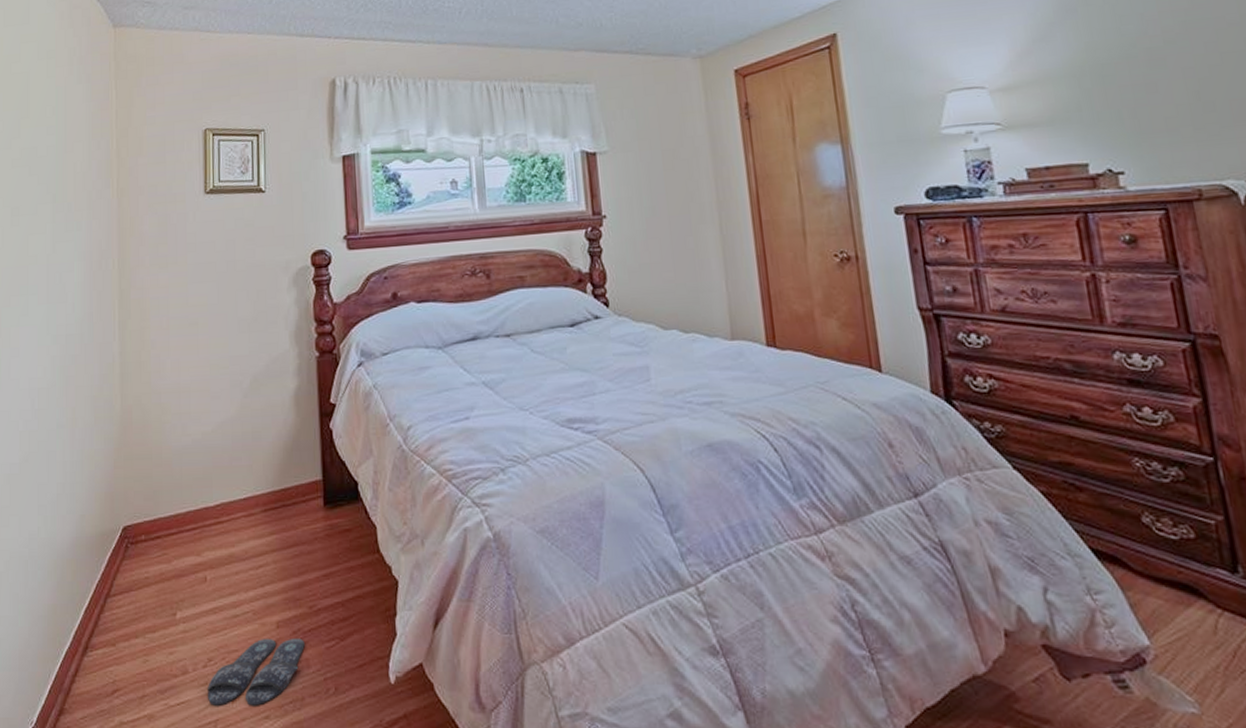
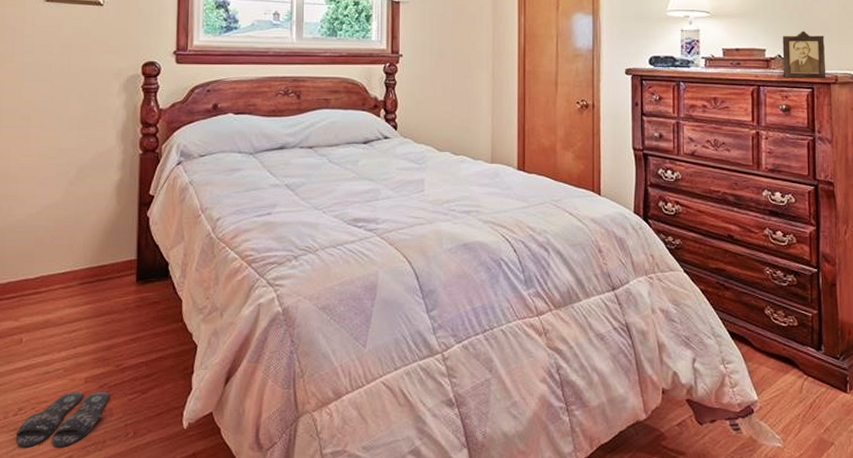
photo frame: none [1110,134,1185,199] -> present [782,31,826,78]

